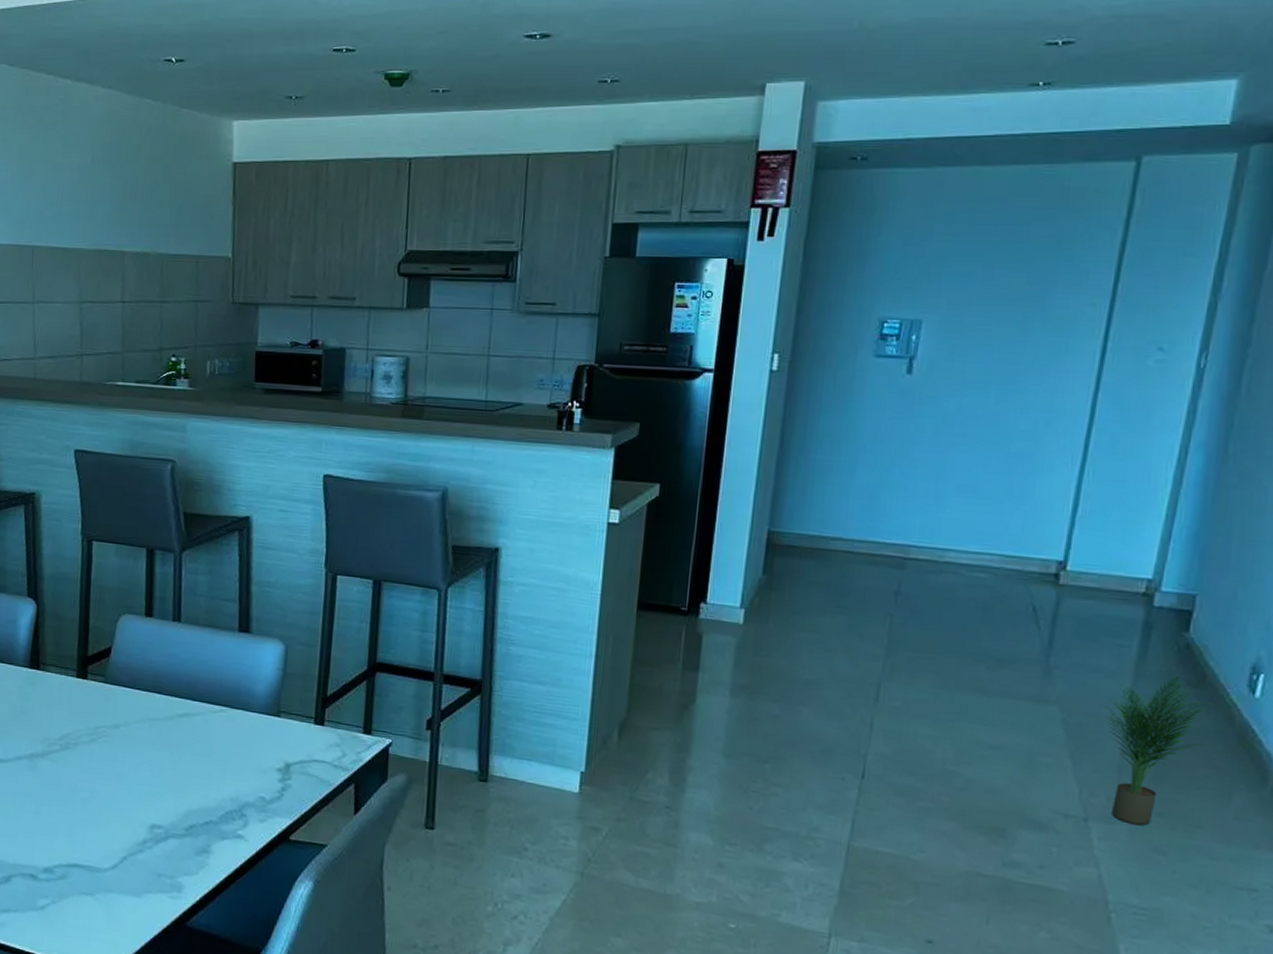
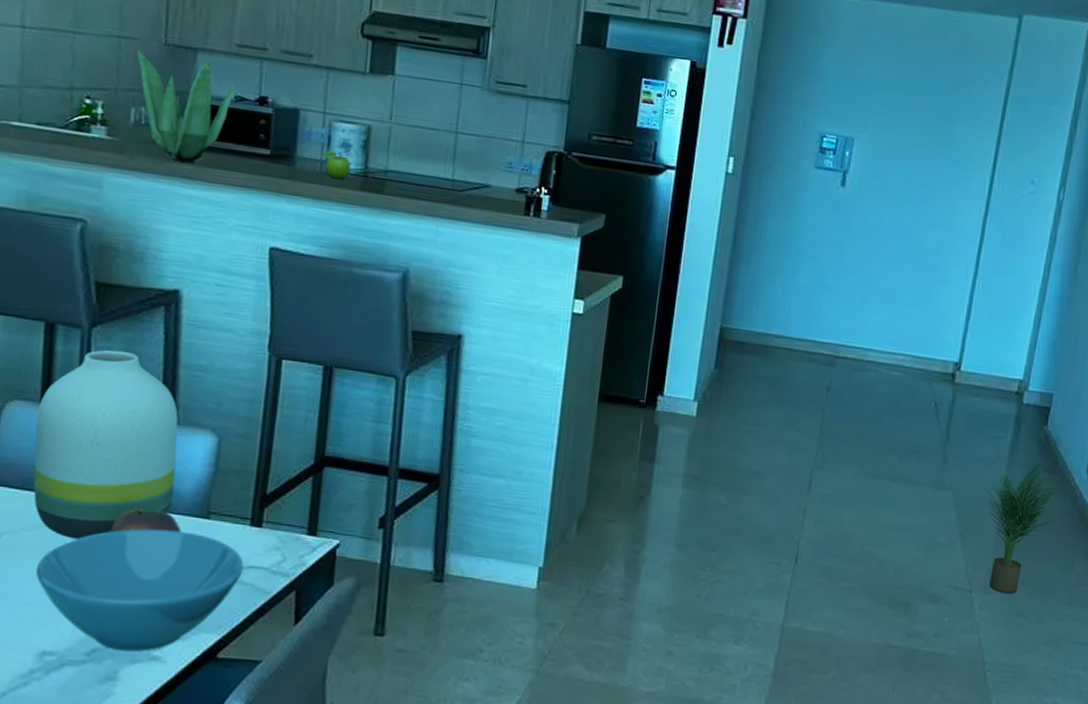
vase: none [142,570,253,732] -> present [33,350,179,540]
bowl: none [145,724,310,830] -> present [35,529,244,652]
fruit: none [201,704,258,728] -> present [110,506,181,534]
plant: none [210,310,292,405] -> present [137,49,237,163]
fruit: none [367,382,393,410] -> present [323,150,351,181]

